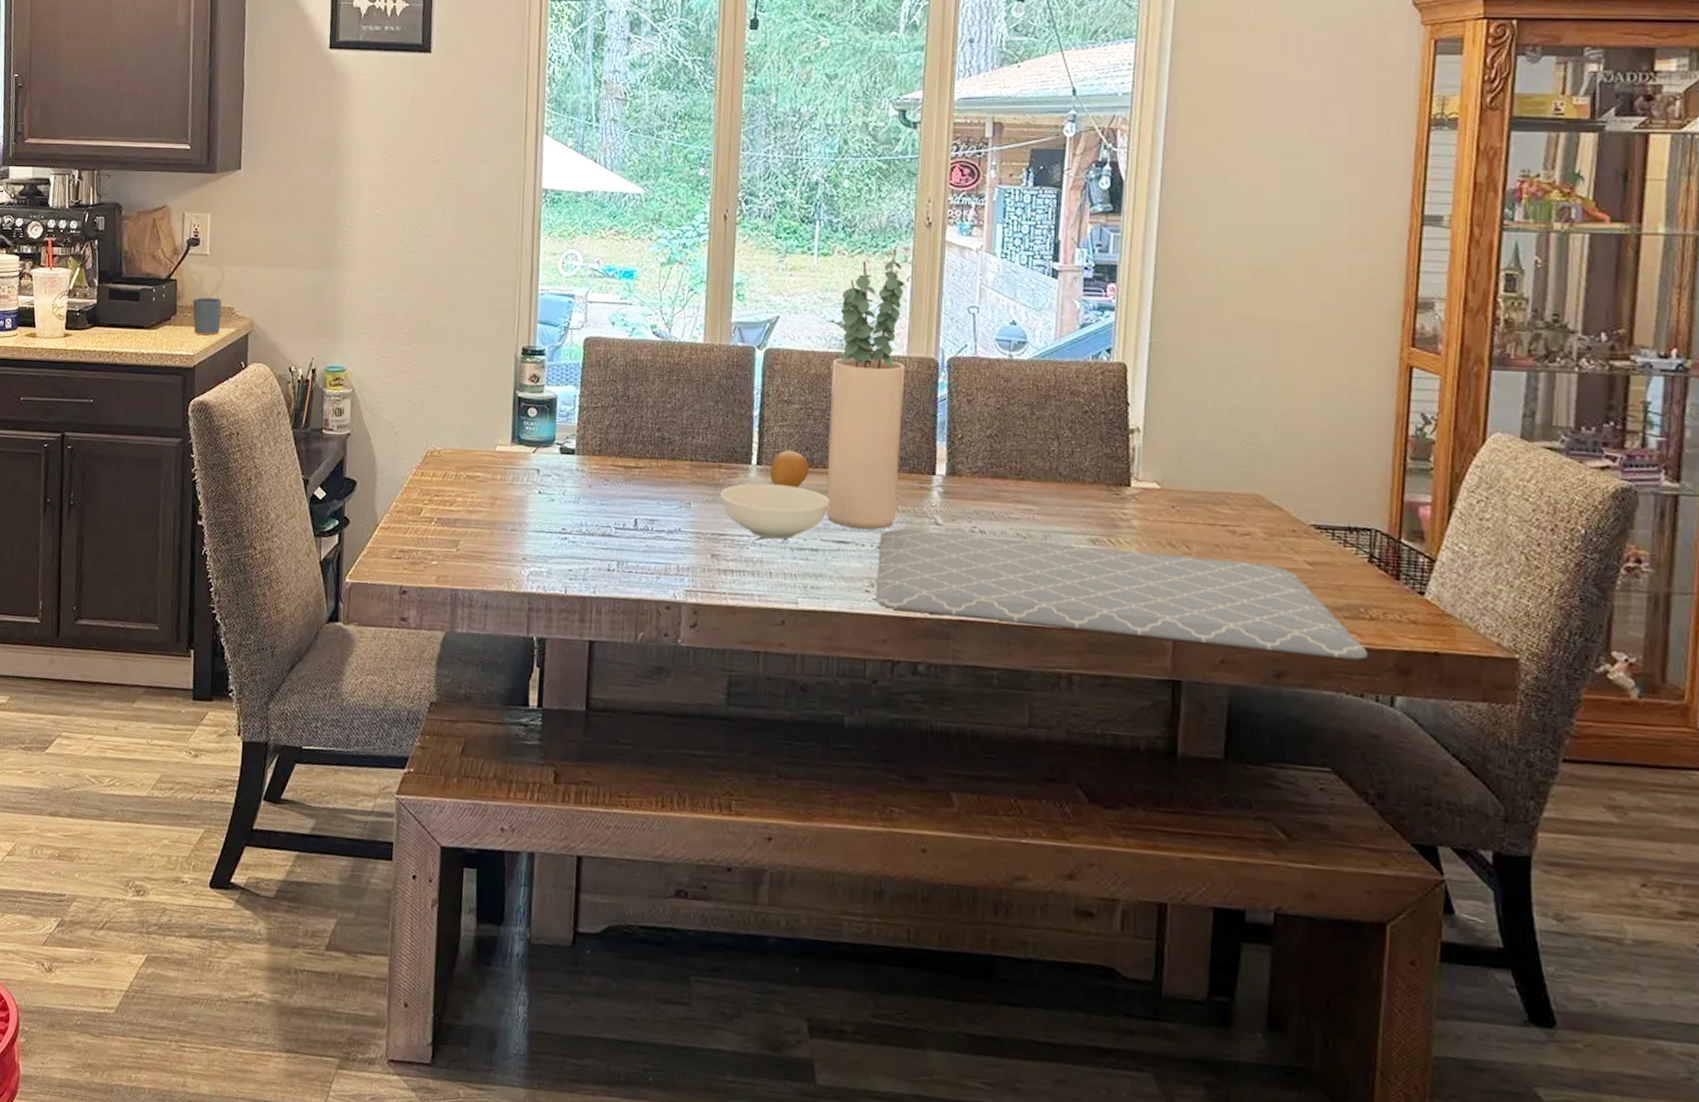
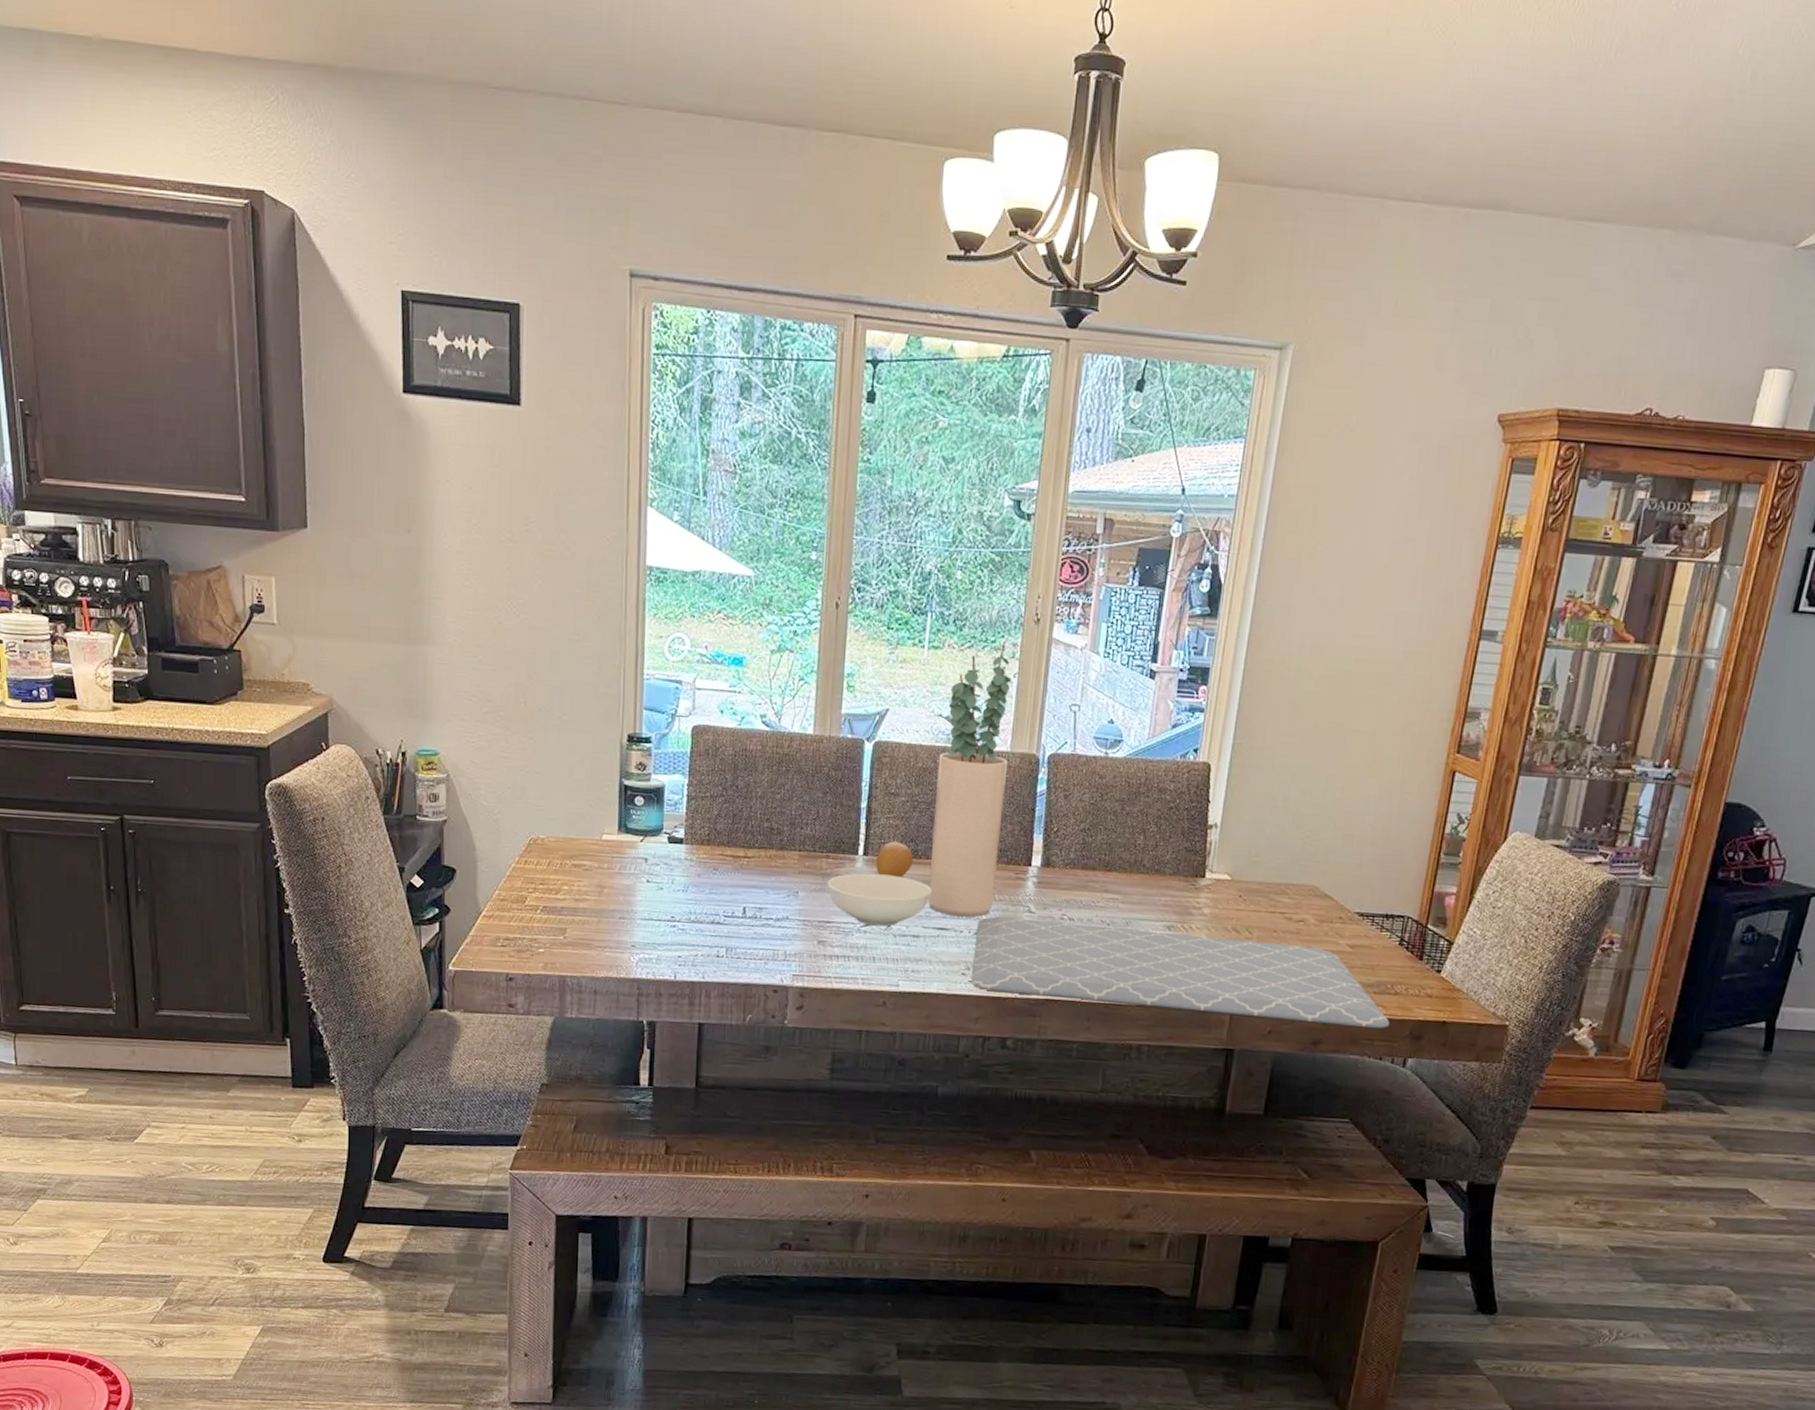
mug: present [192,297,222,336] -> none [261,671,296,713]

